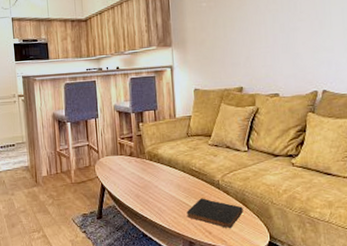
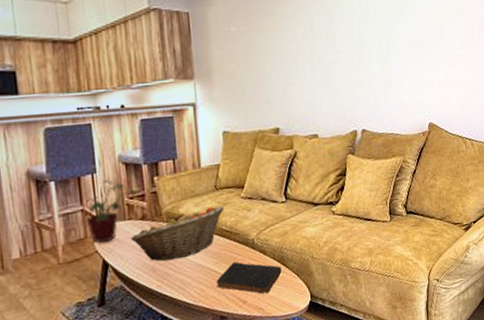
potted plant: none [90,122,128,171] -> present [85,178,139,244]
fruit basket: none [122,149,195,191] -> present [131,206,225,262]

